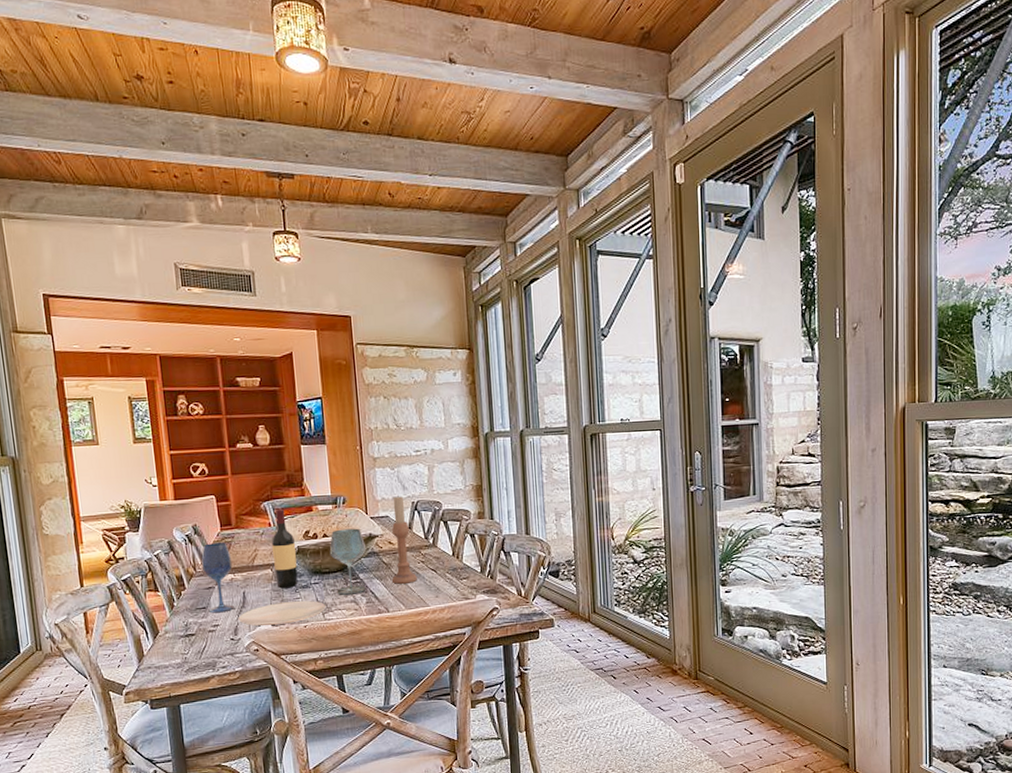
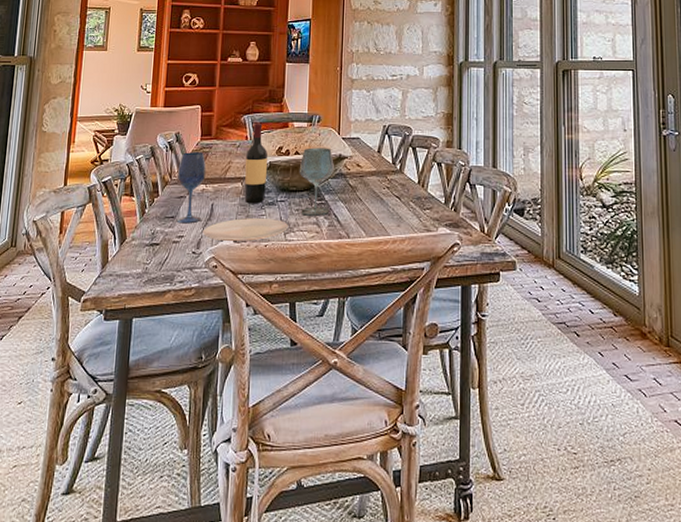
candlestick: present [391,496,417,584] -> none [355,119,381,209]

